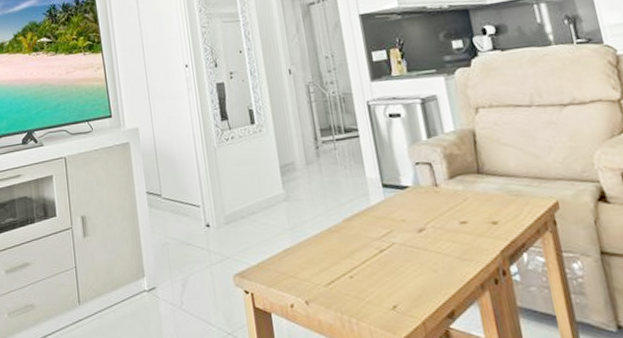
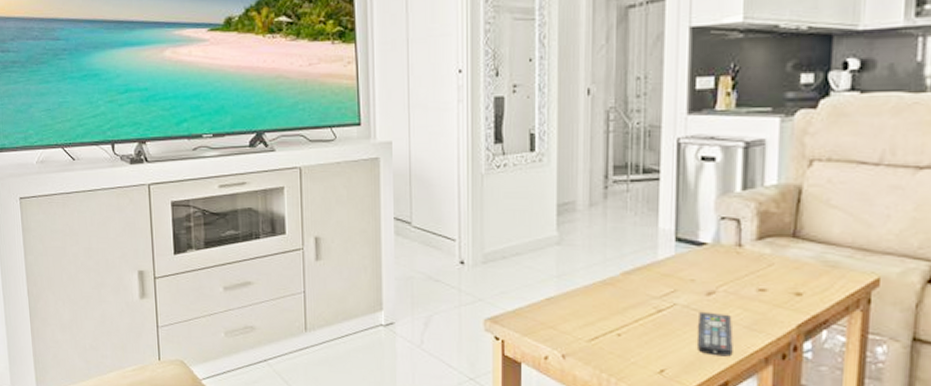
remote control: none [415,247,452,288] -> present [698,311,733,357]

